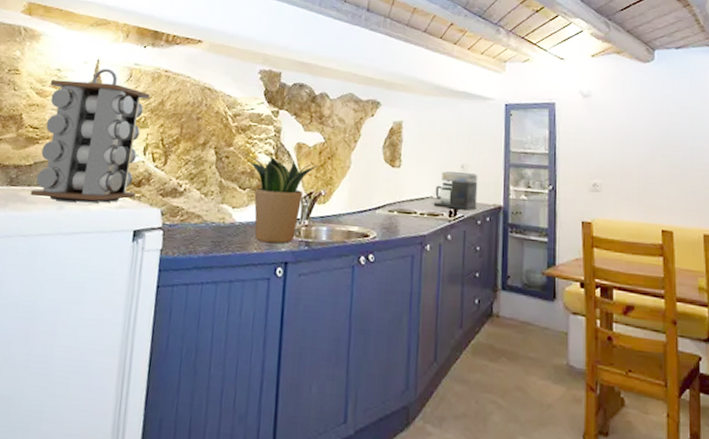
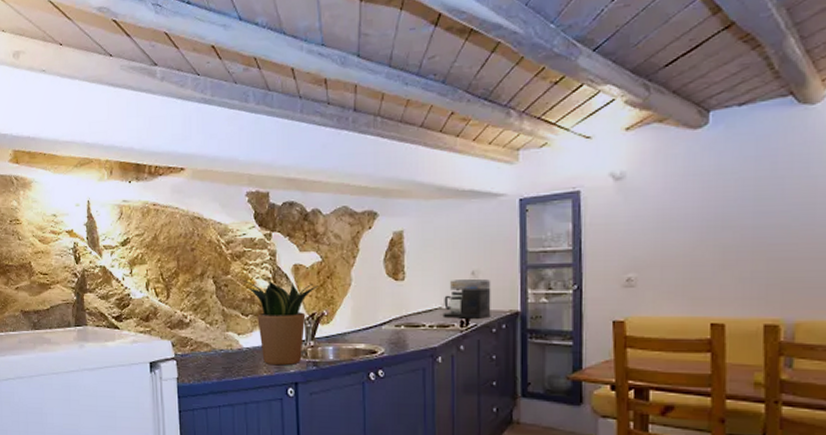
spice rack: present [30,68,150,203] -> none [49,208,146,340]

